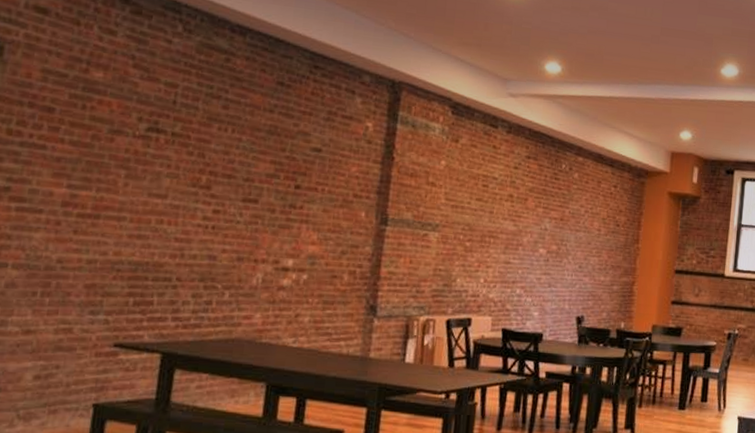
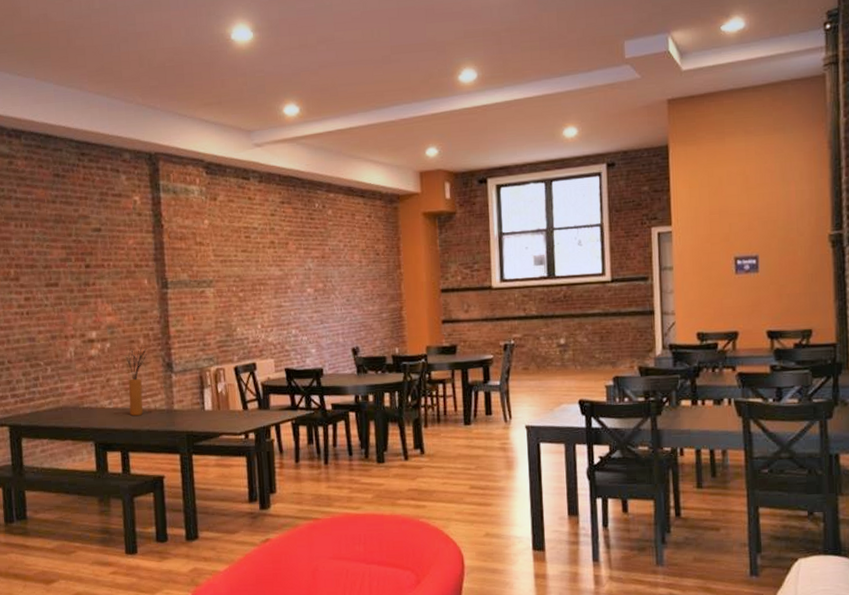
vase: none [316,282,351,360] -> present [125,345,148,417]

